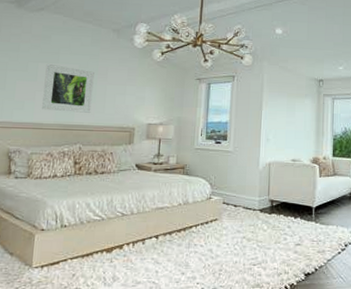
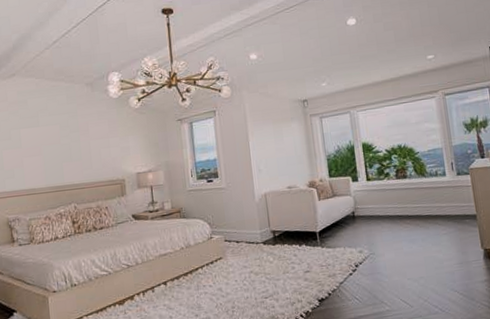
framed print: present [42,63,94,113] -> none [28,128,80,175]

